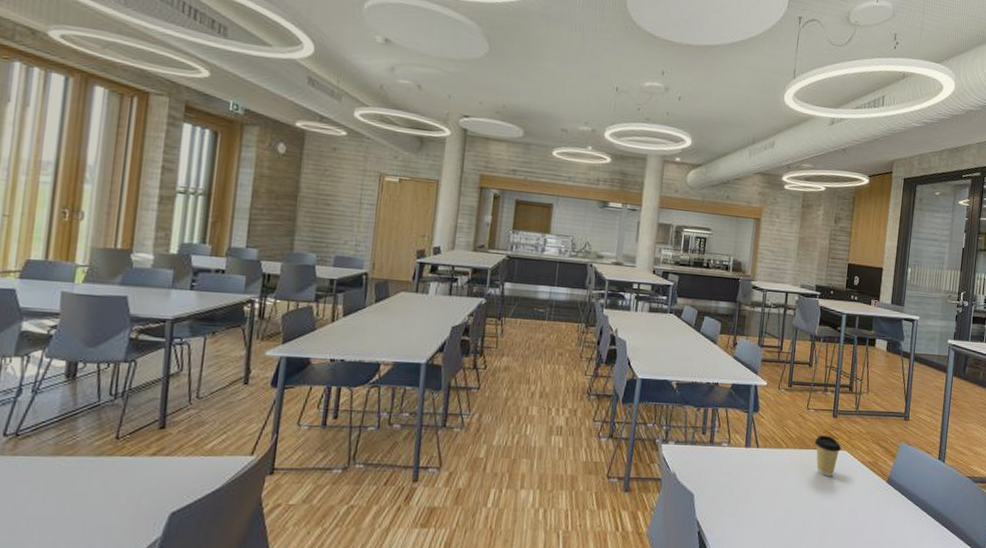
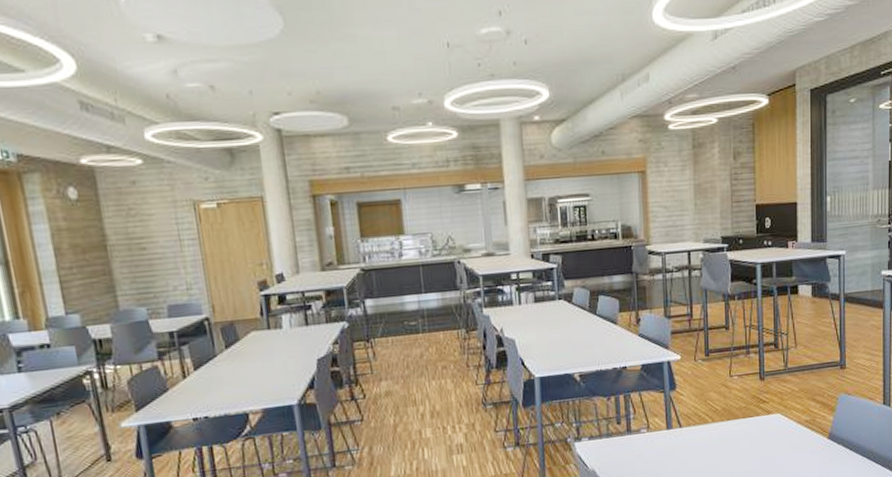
coffee cup: present [815,435,842,476] -> none [743,400,774,444]

